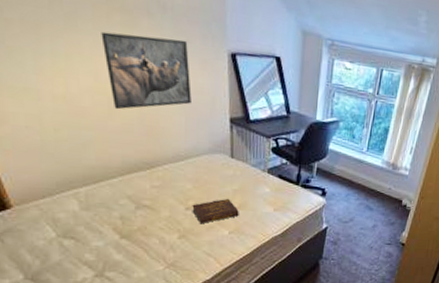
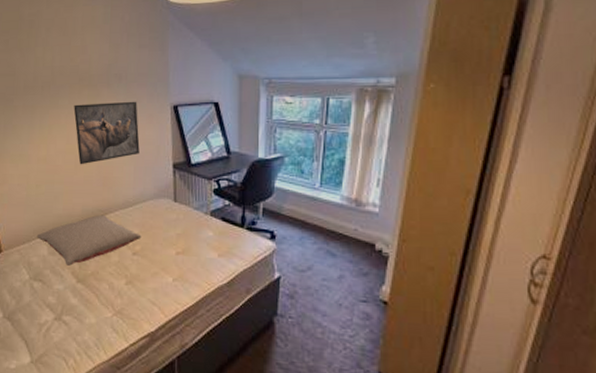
pillow: none [61,167,195,222] -> present [36,214,142,266]
book: present [192,198,239,224] -> none [138,243,183,270]

